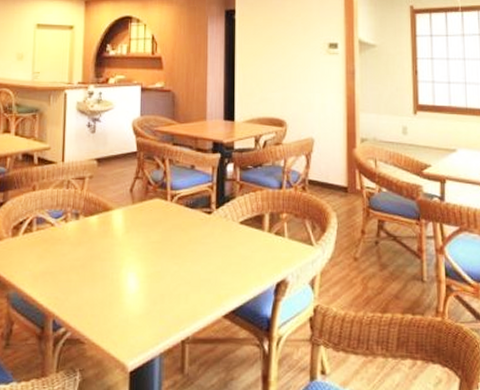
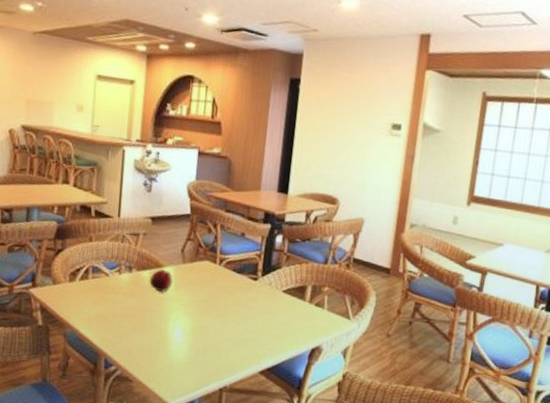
fruit: none [98,213,123,237] -> present [149,269,173,292]

